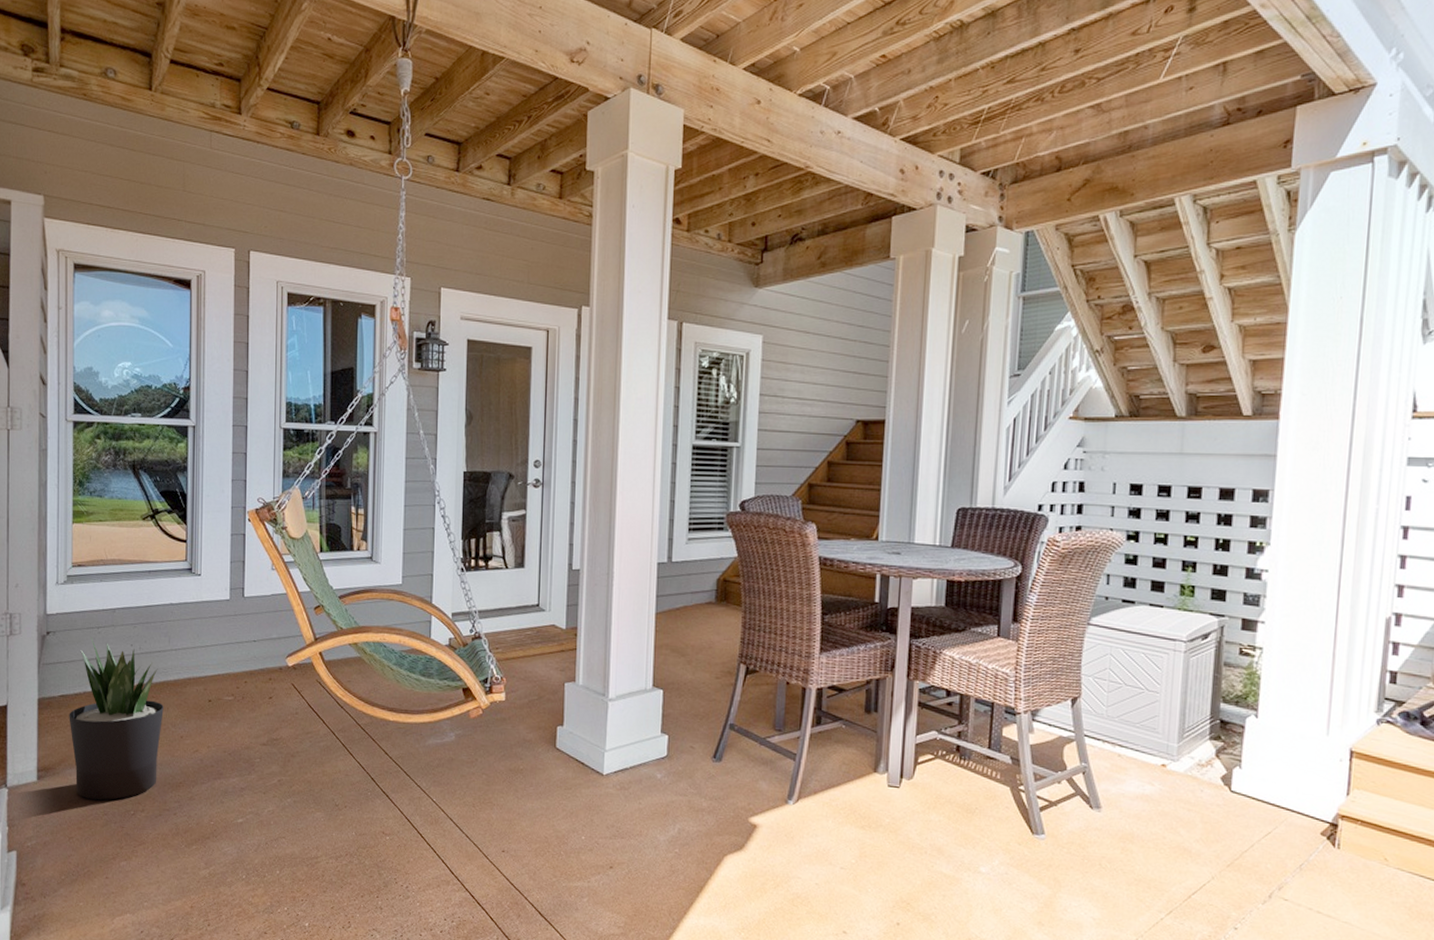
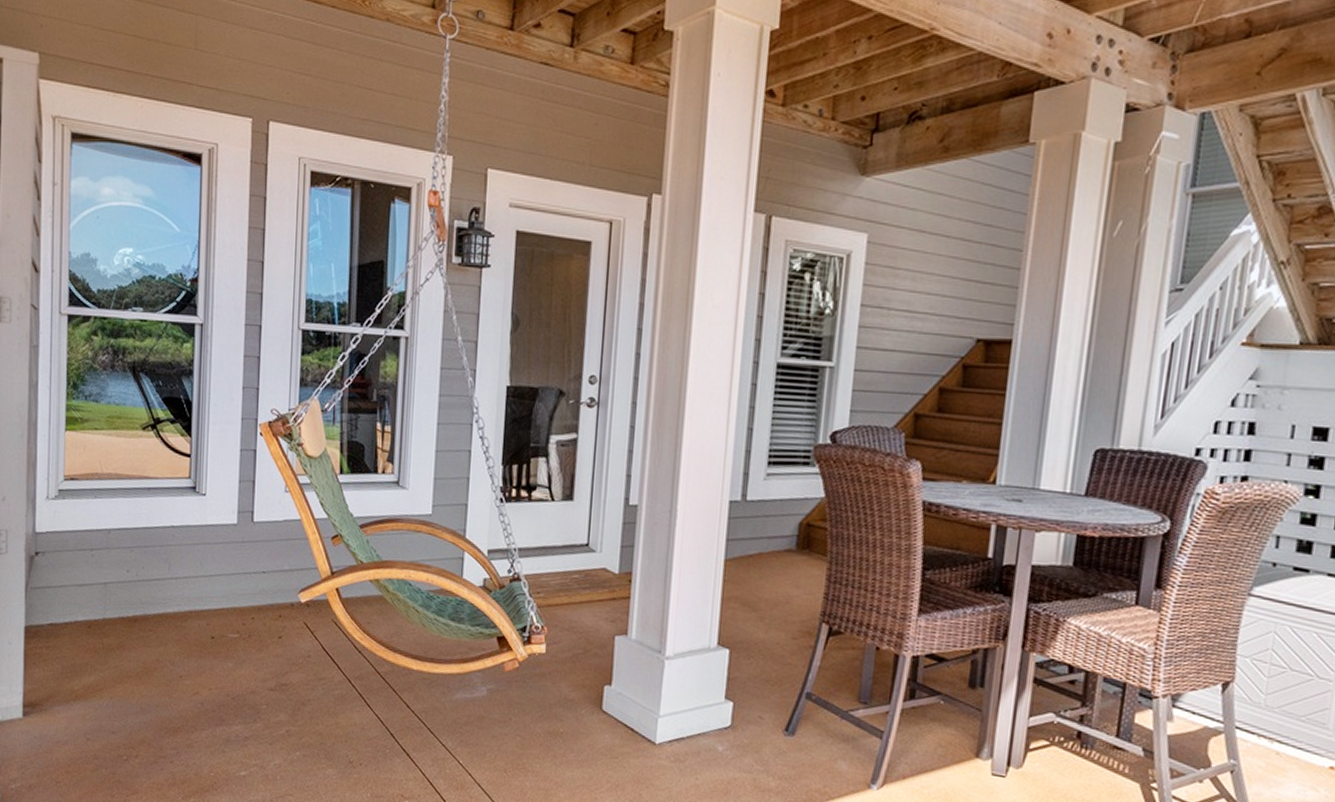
planter: present [69,637,164,801] -> none [58,560,162,743]

